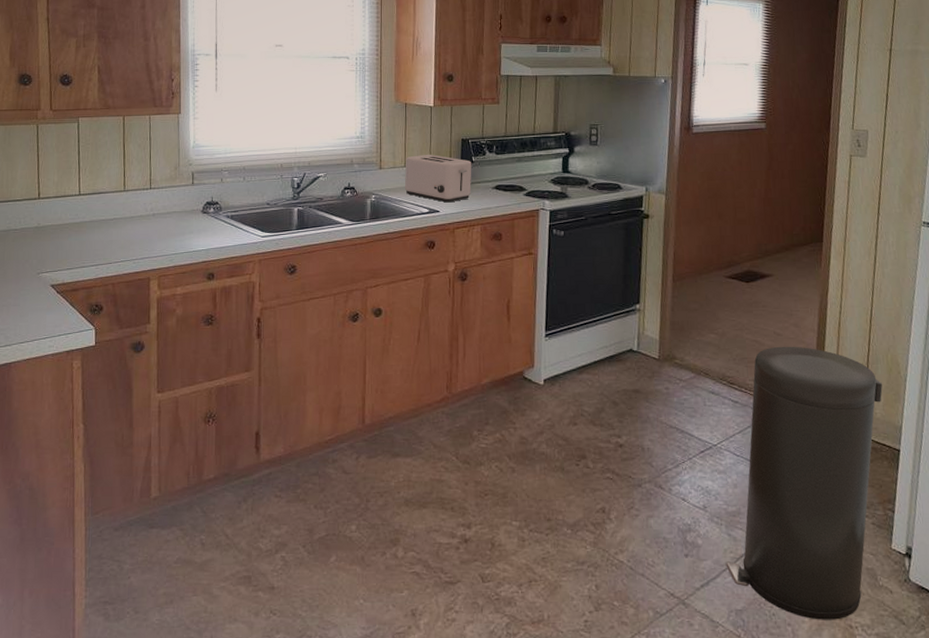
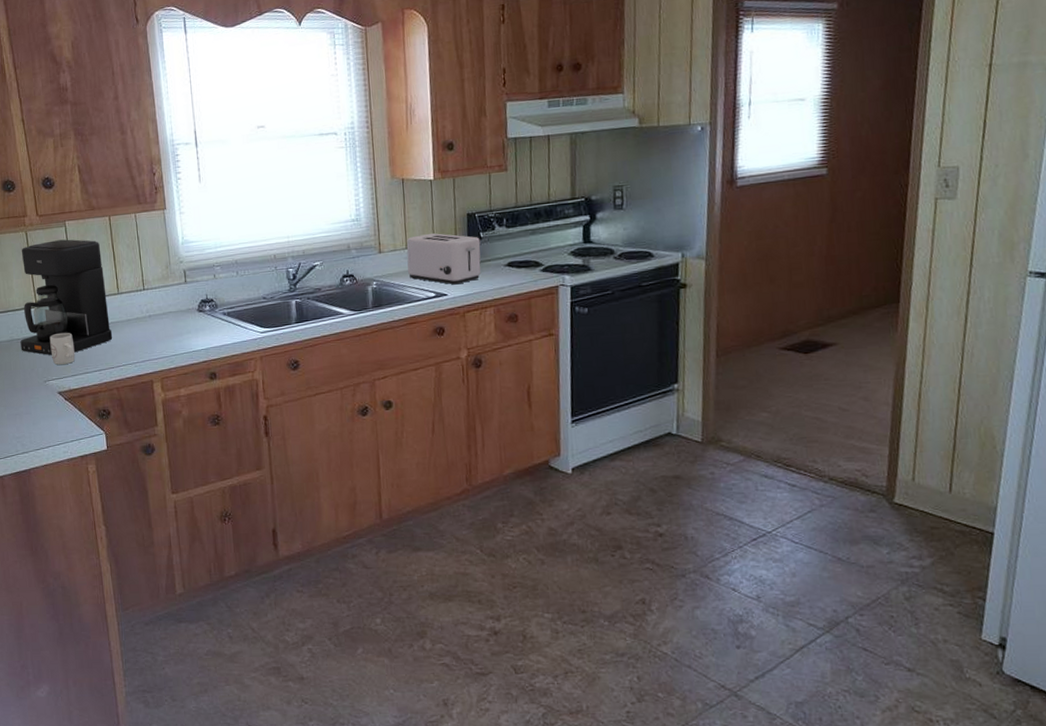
coffee maker: none [17,135,114,248] -> present [20,239,113,356]
mug: none [48,225,74,258] -> present [49,332,76,365]
pedal bin: present [726,346,883,620] -> none [783,422,973,713]

